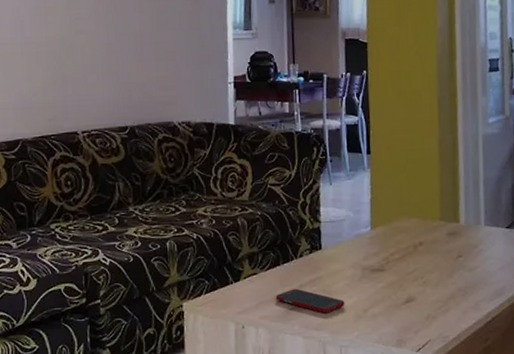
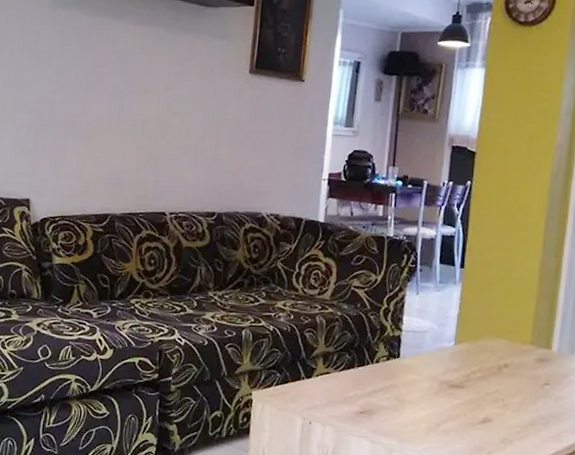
cell phone: present [275,288,345,313] -> none [346,393,418,422]

